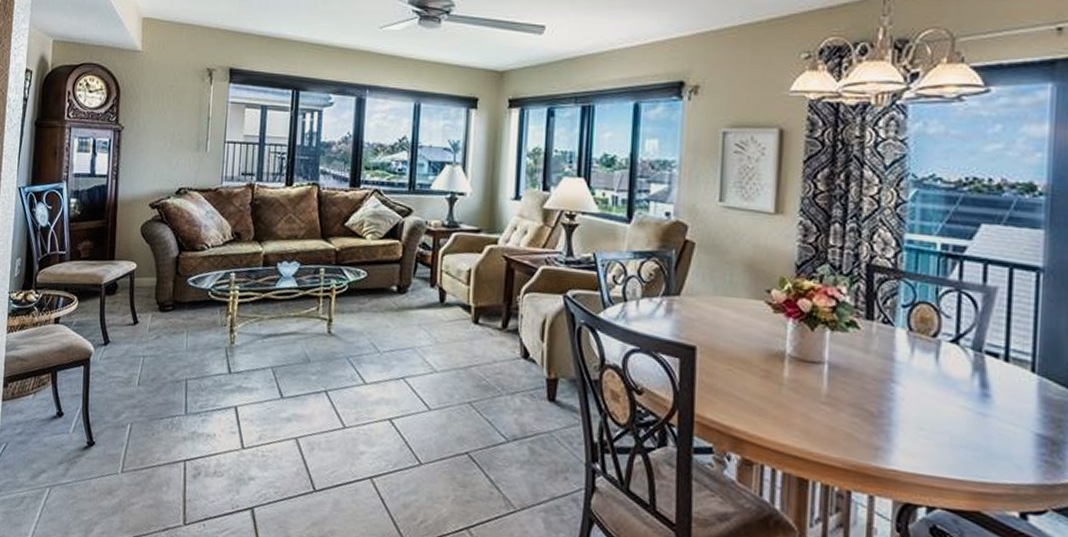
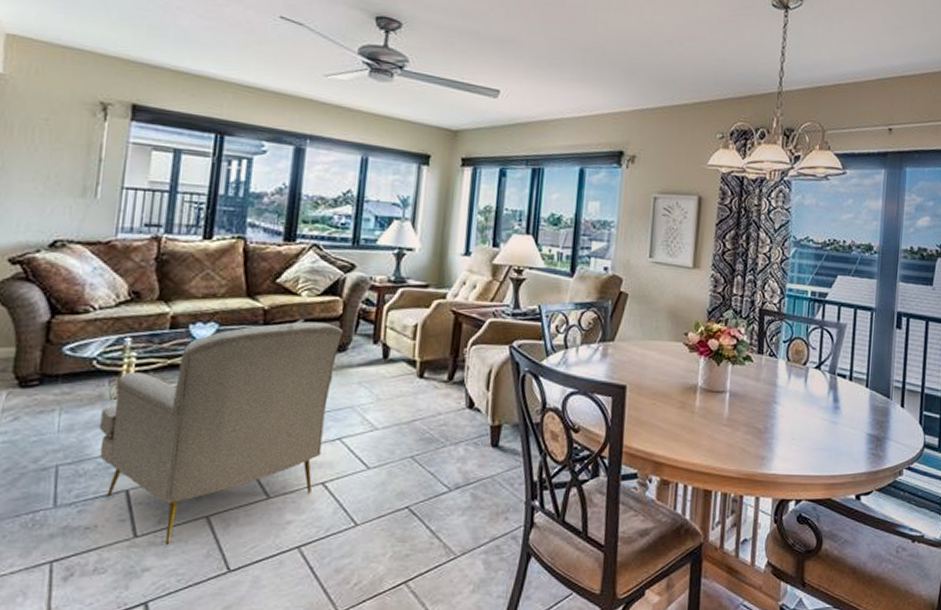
armchair: none [214,261,404,459] -> present [98,319,344,544]

